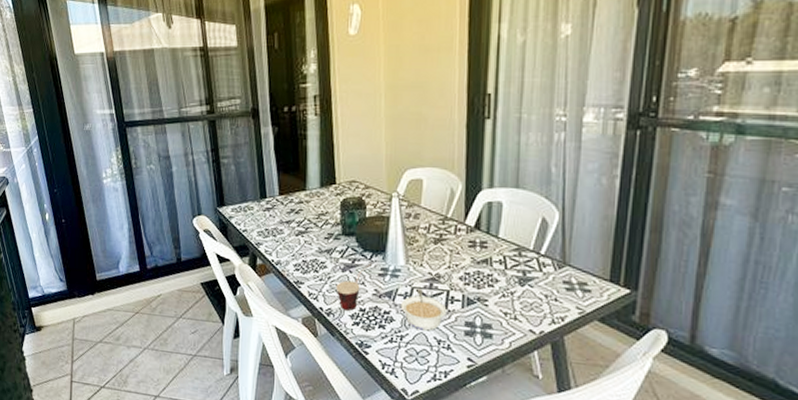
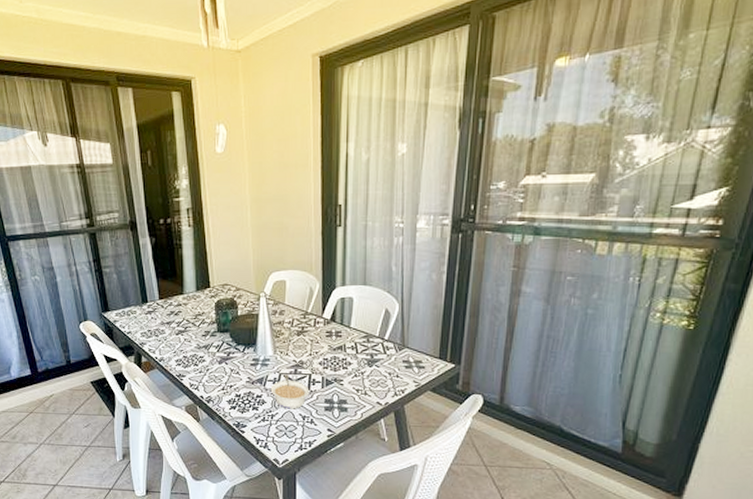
cup: present [336,263,372,311] -> none [214,355,244,397]

